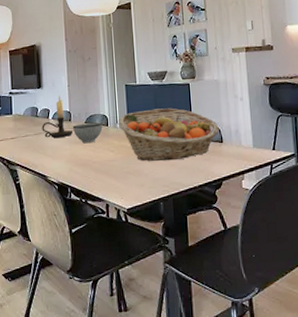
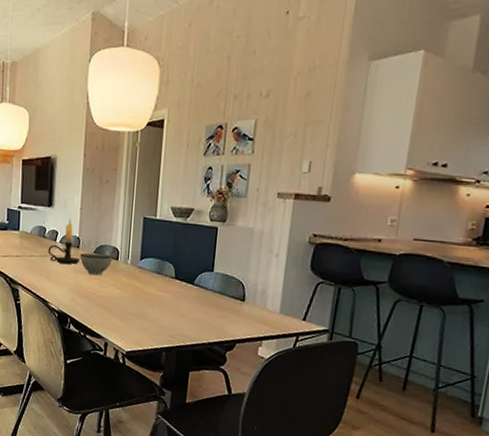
fruit basket: present [117,108,219,162] -> none [129,249,244,311]

